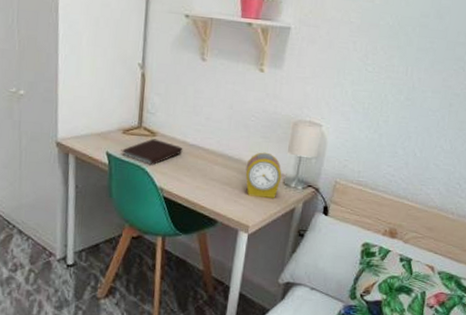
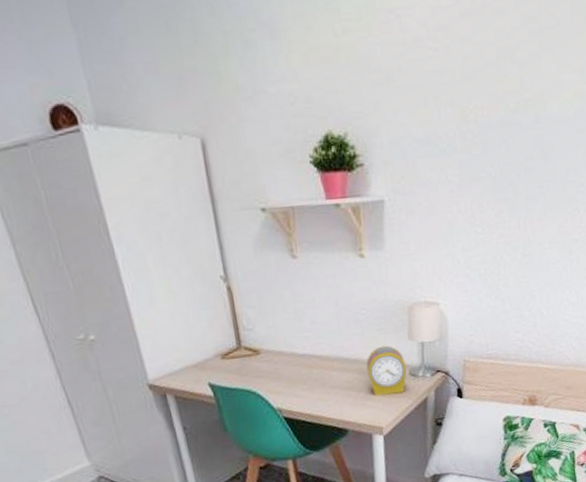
notebook: present [121,138,183,166] -> none [224,357,294,387]

